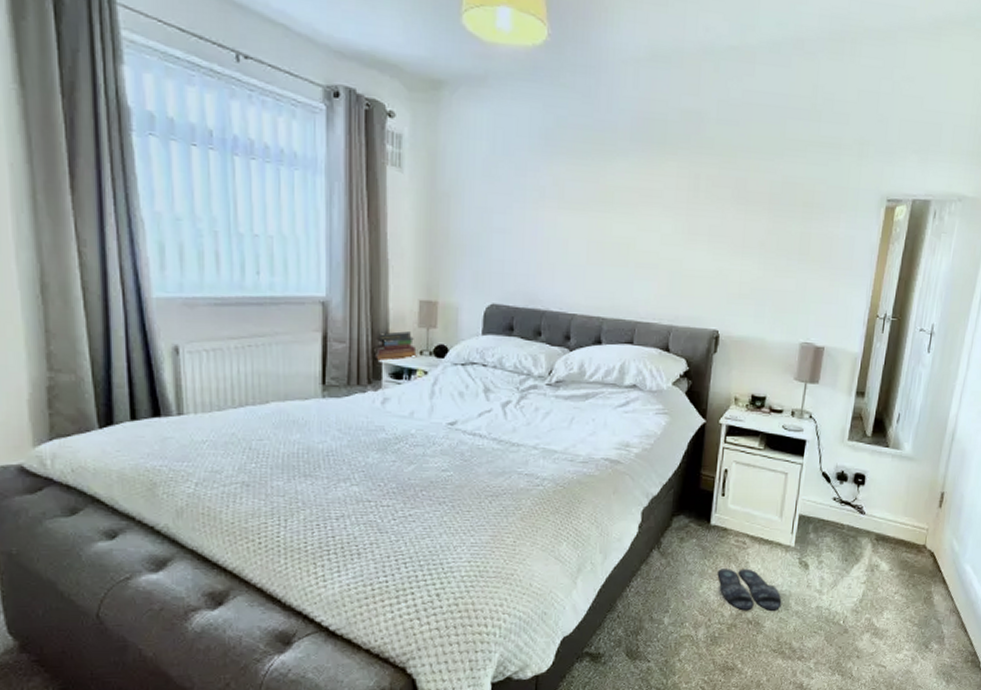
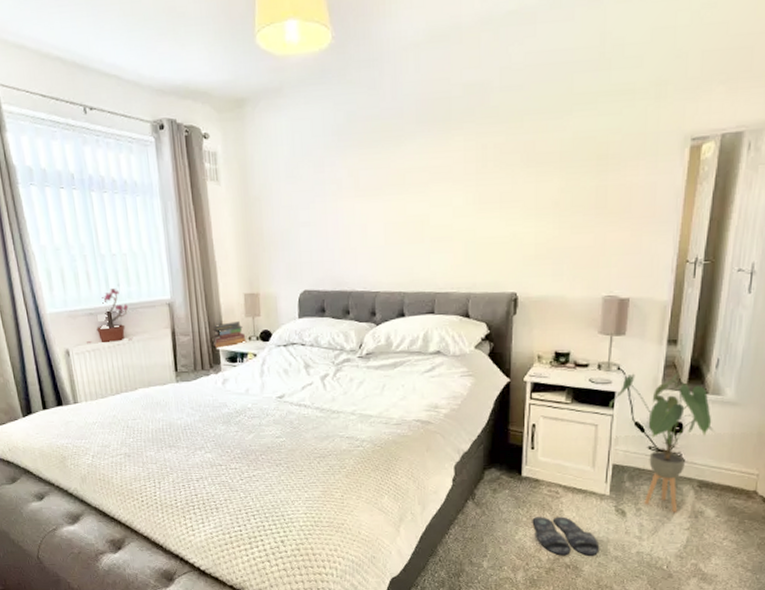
potted plant: none [205,276,271,343] -> present [87,288,133,344]
house plant: none [798,422,893,565] -> present [608,371,714,512]

